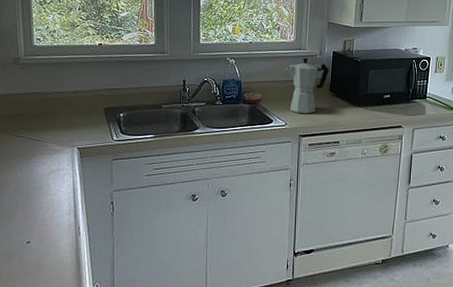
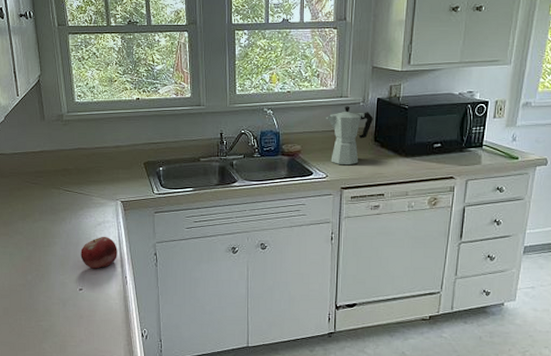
fruit: none [30,184,71,220] -> present [81,236,117,269]

